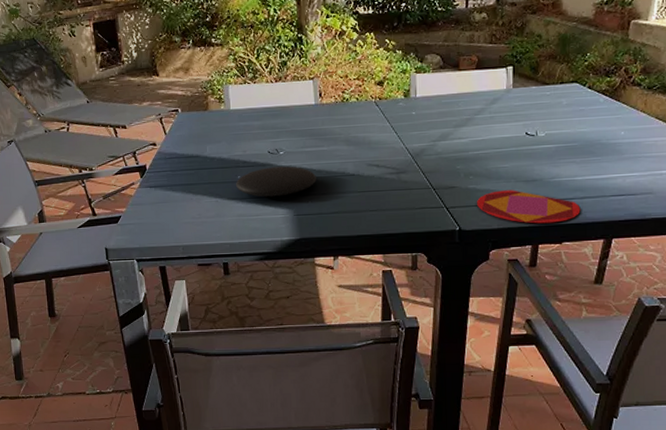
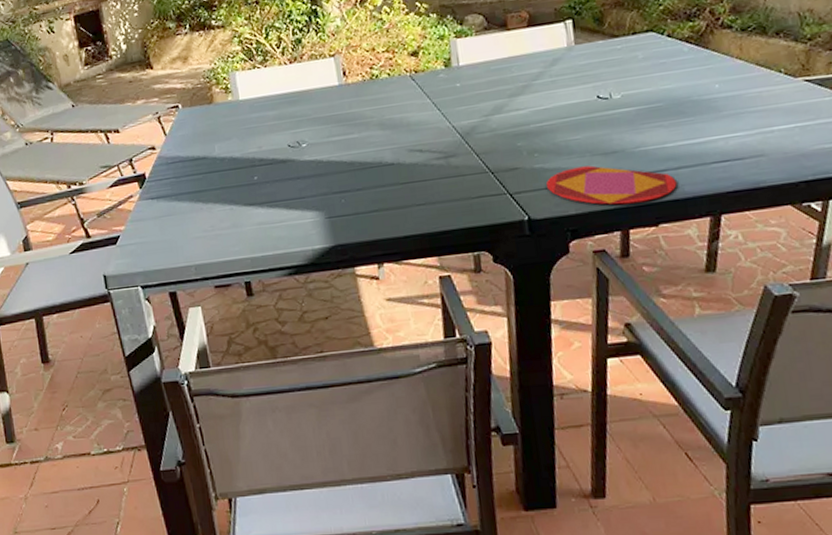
plate: present [236,166,316,197] -> none [253,160,349,200]

